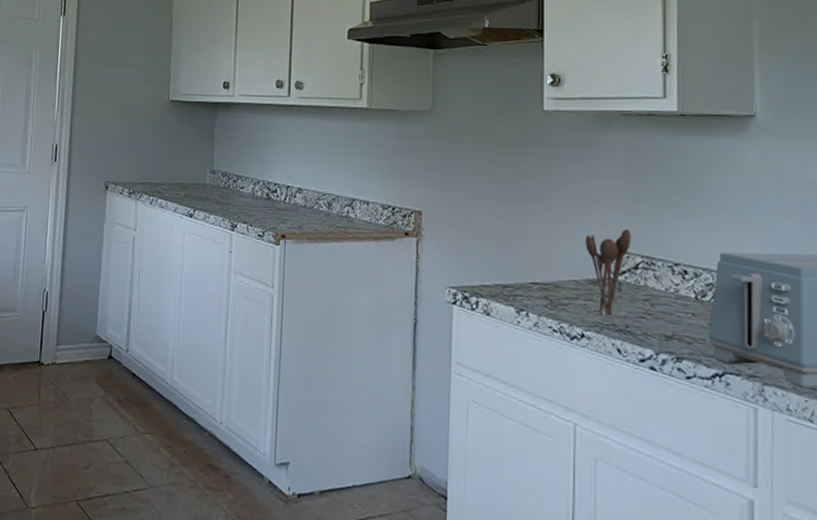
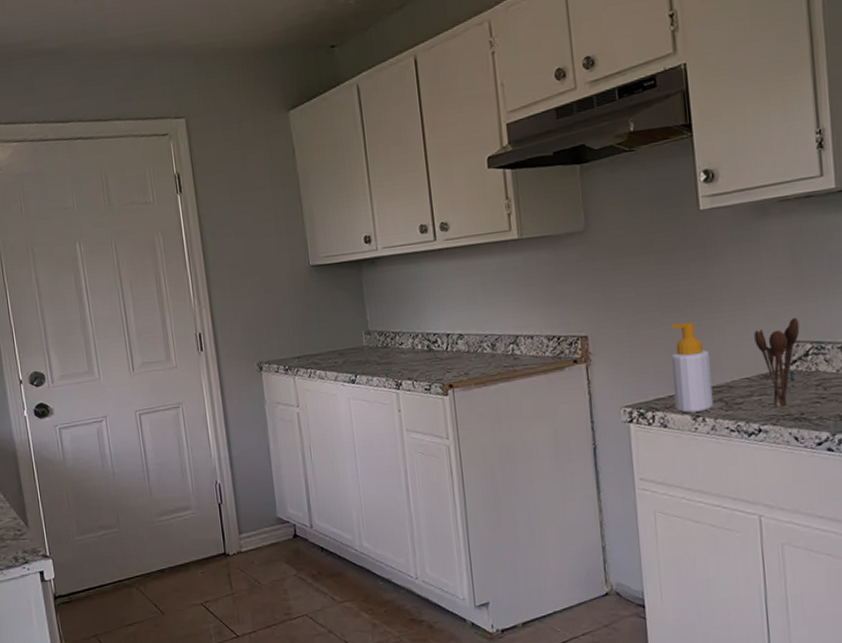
soap bottle: none [500,214,539,306] -> present [671,322,714,413]

